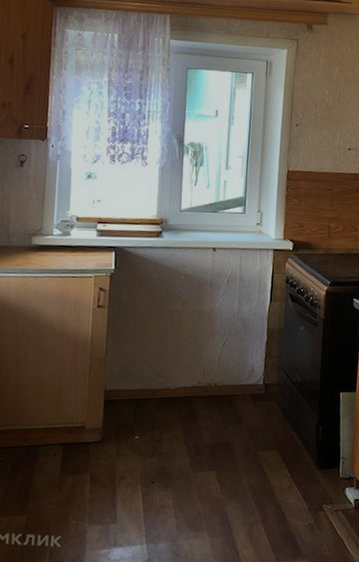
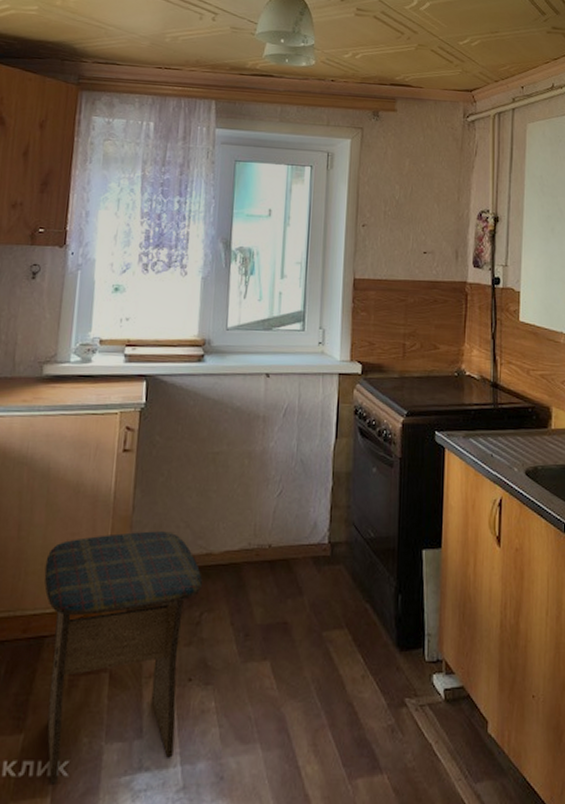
stool: none [38,369,162,552] -> present [44,531,202,784]

